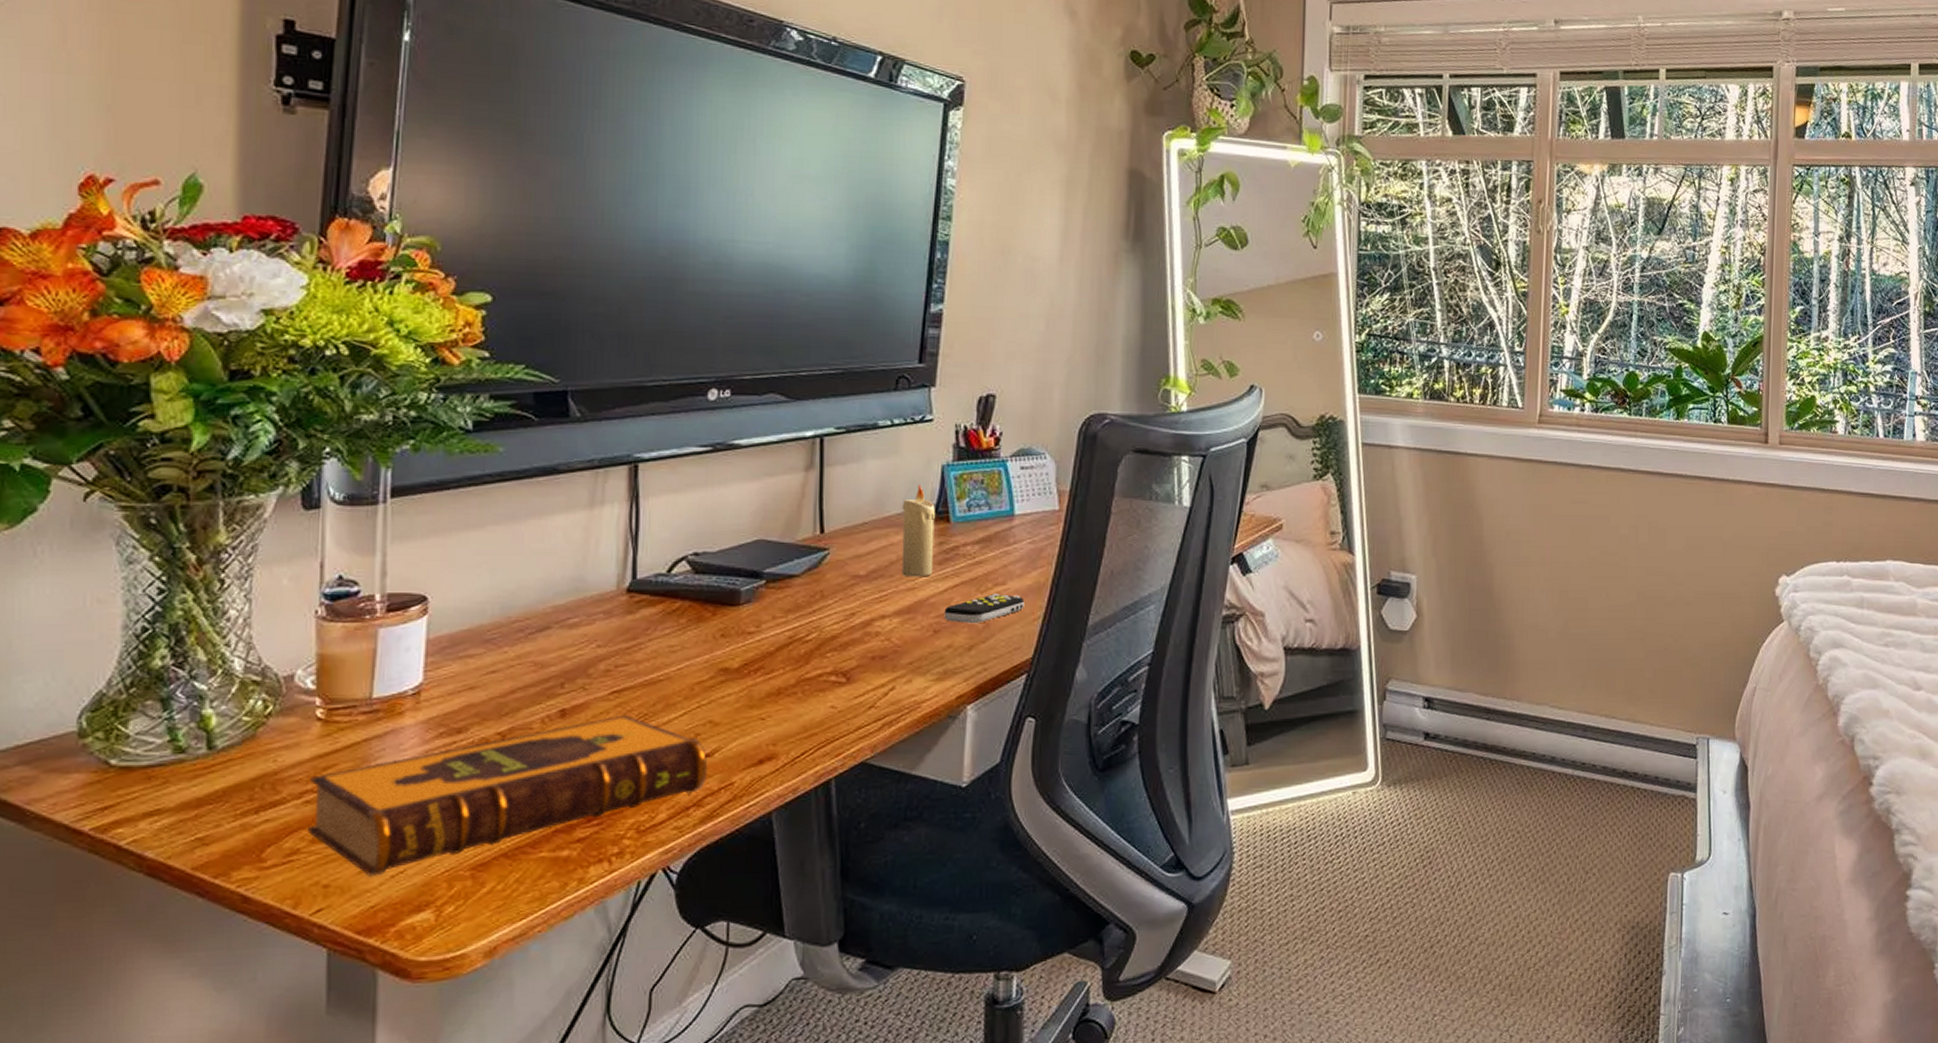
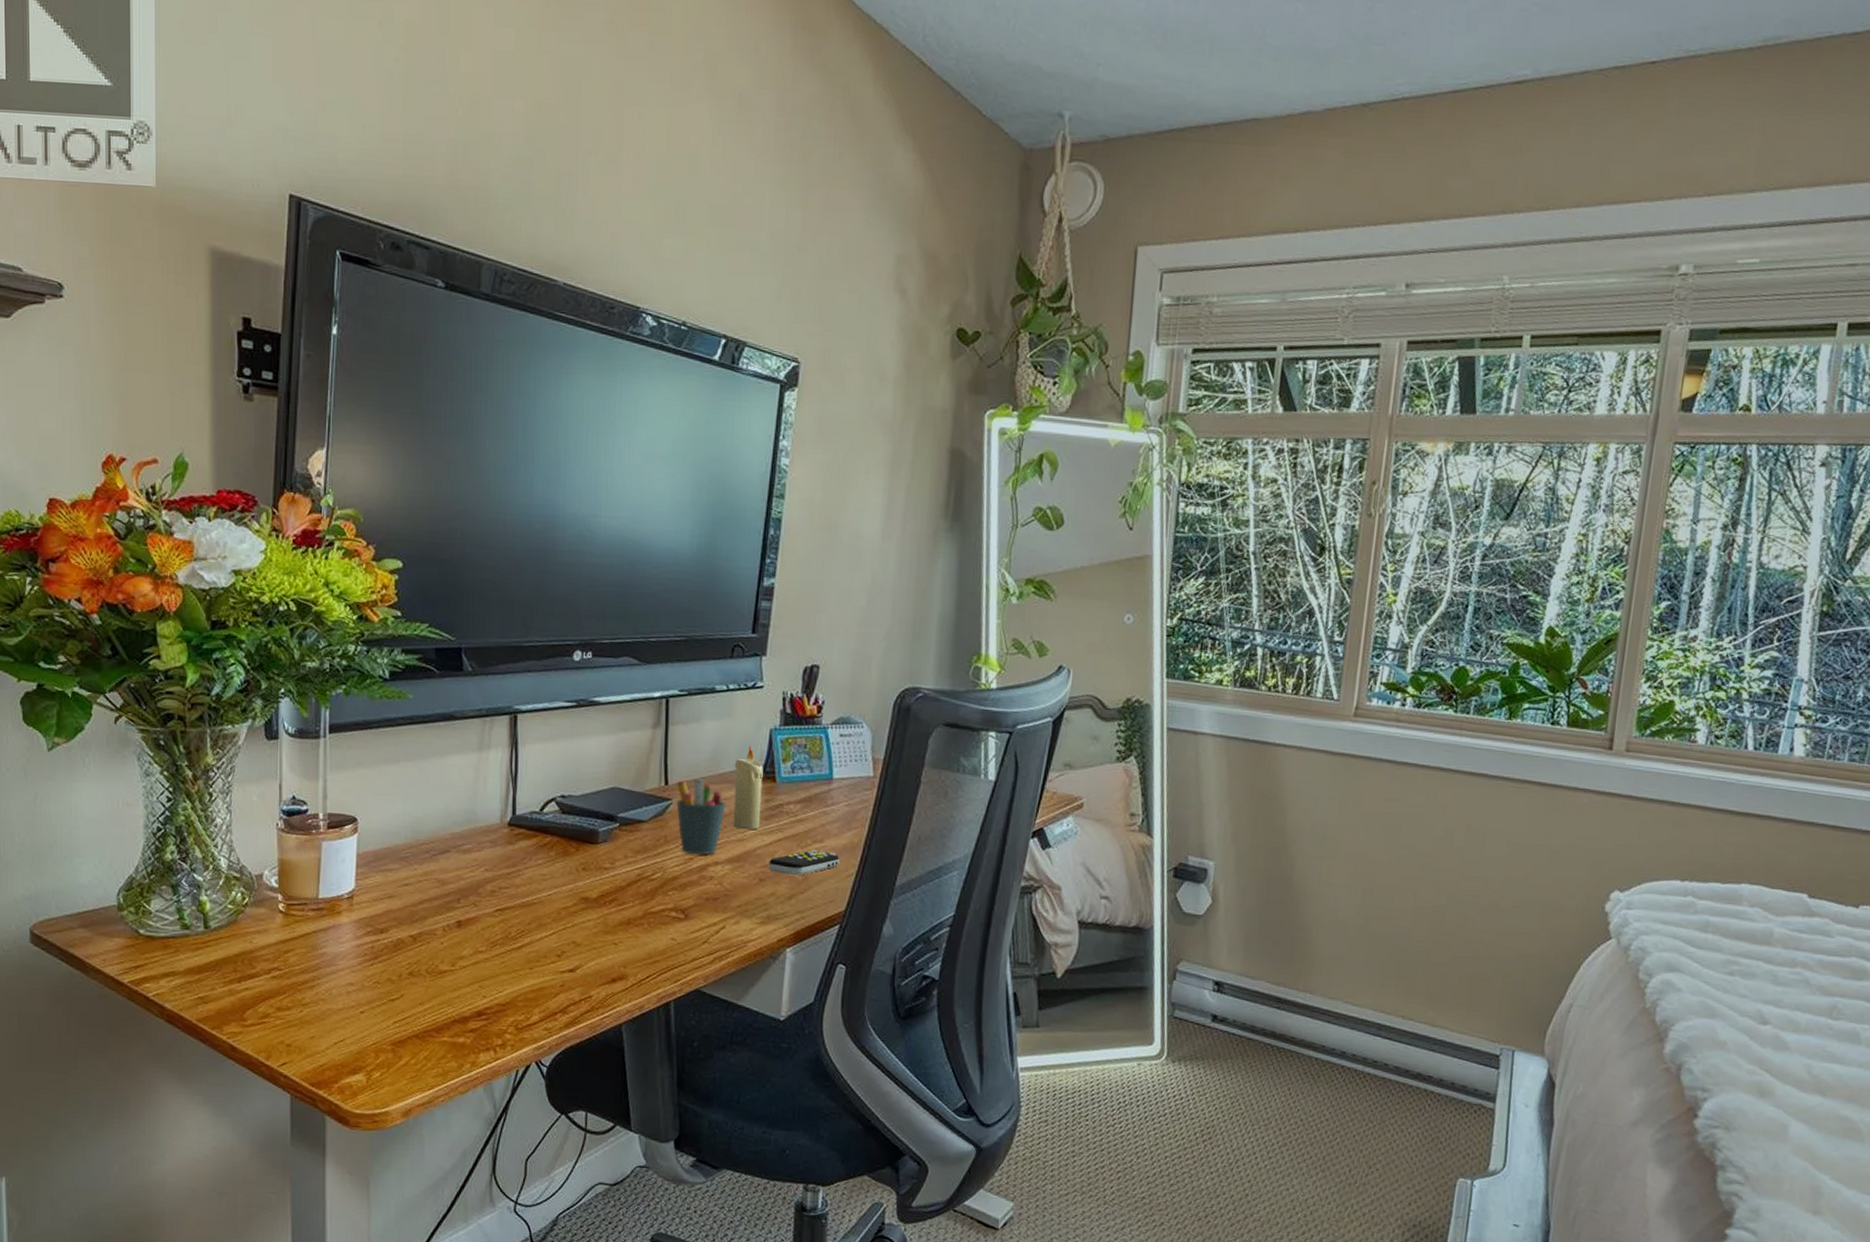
hardback book: present [307,715,708,878] -> none [274,930,572,1043]
pen holder: none [833,524,893,609] -> present [676,778,726,855]

